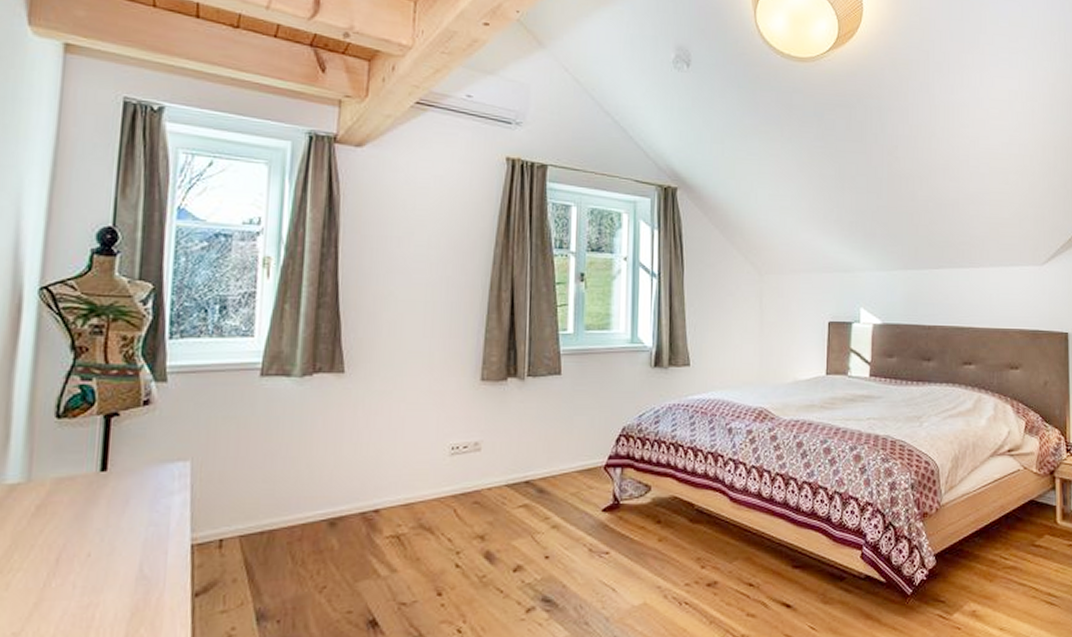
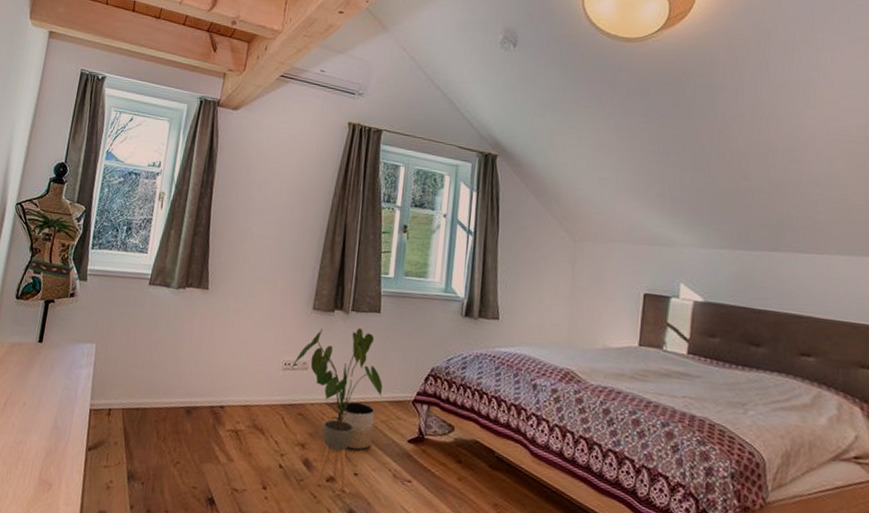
house plant: none [462,394,571,579] -> present [292,327,383,492]
planter: none [520,478,563,531] -> present [336,401,375,450]

